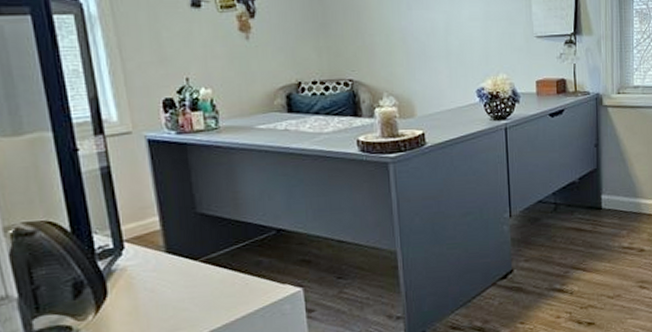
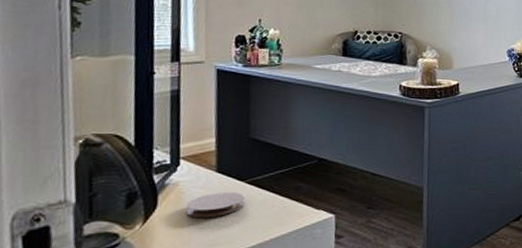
coaster: none [139,272,202,303] -> present [186,191,245,218]

